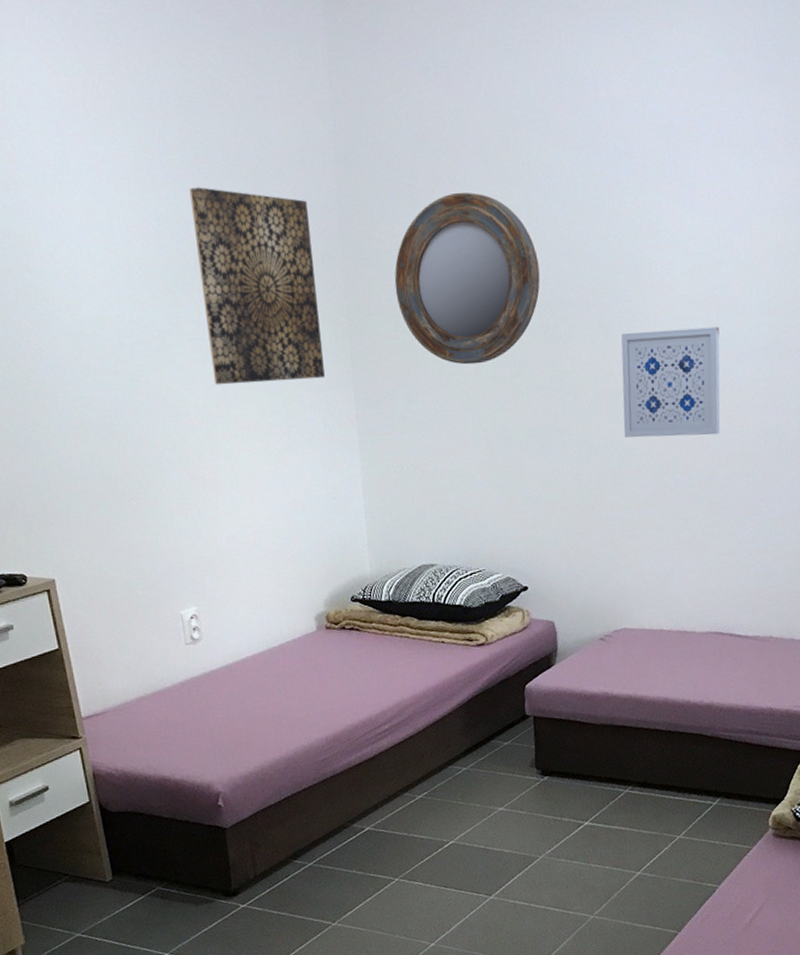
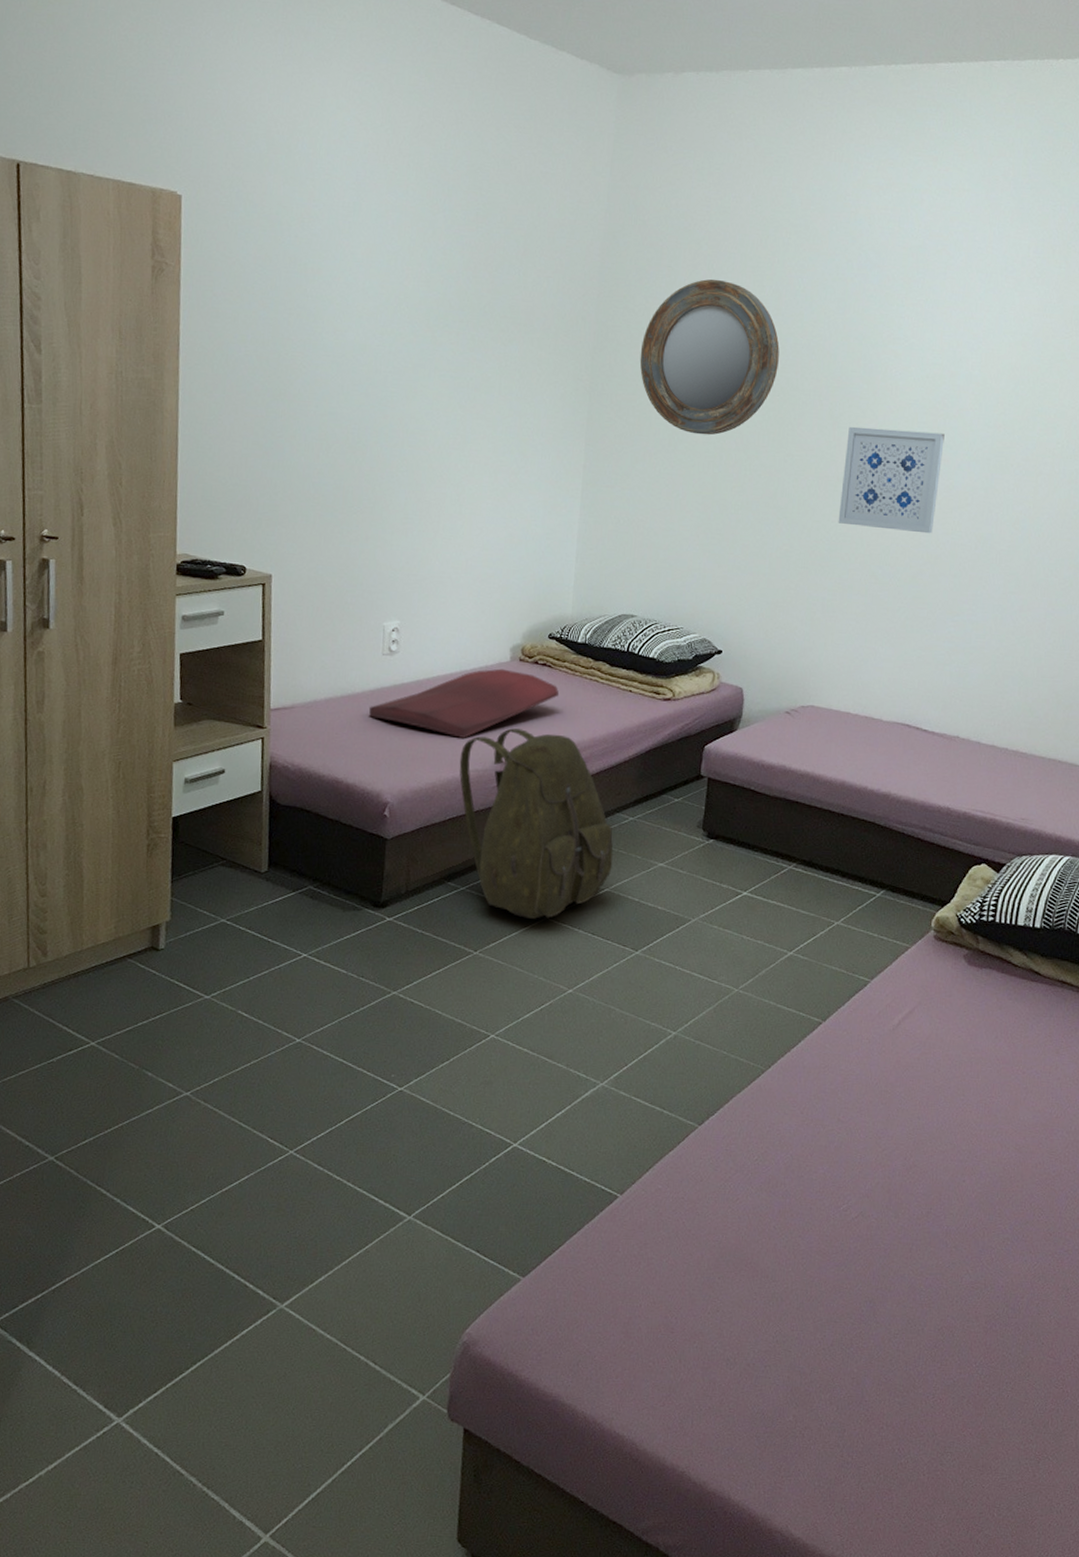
cushion: none [183,639,371,717] -> present [369,668,559,738]
wall art: present [189,187,325,385] -> none [456,242,572,428]
backpack: none [283,697,454,883] -> present [459,728,613,919]

